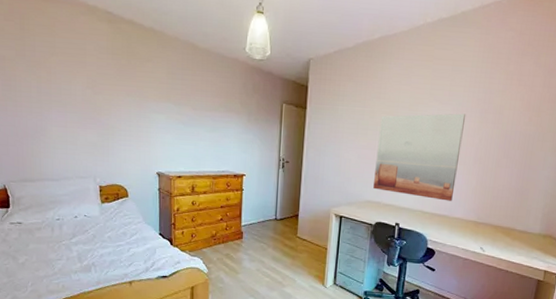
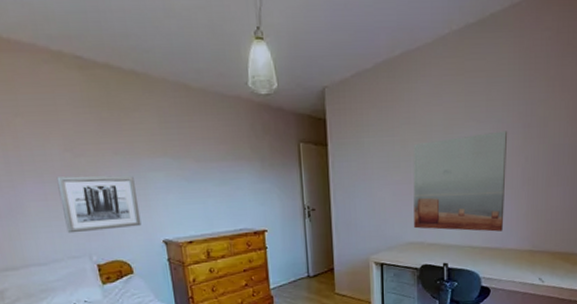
wall art: none [77,109,141,158] -> present [56,176,142,234]

